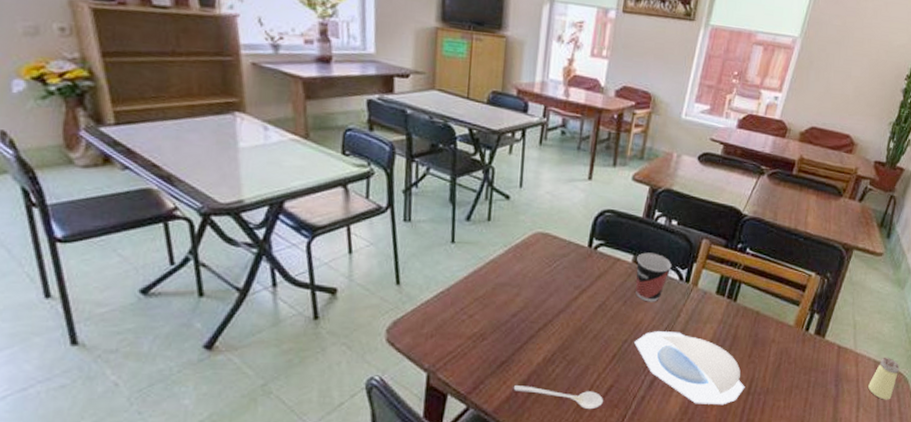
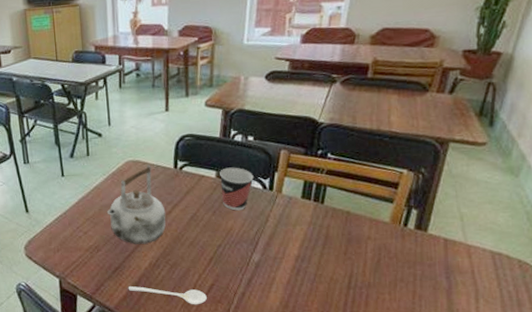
kettle: none [501,240,572,334] -> present [106,165,166,244]
plate: present [634,331,745,405] -> none [228,235,345,299]
saltshaker: present [868,357,900,400] -> none [487,247,524,291]

